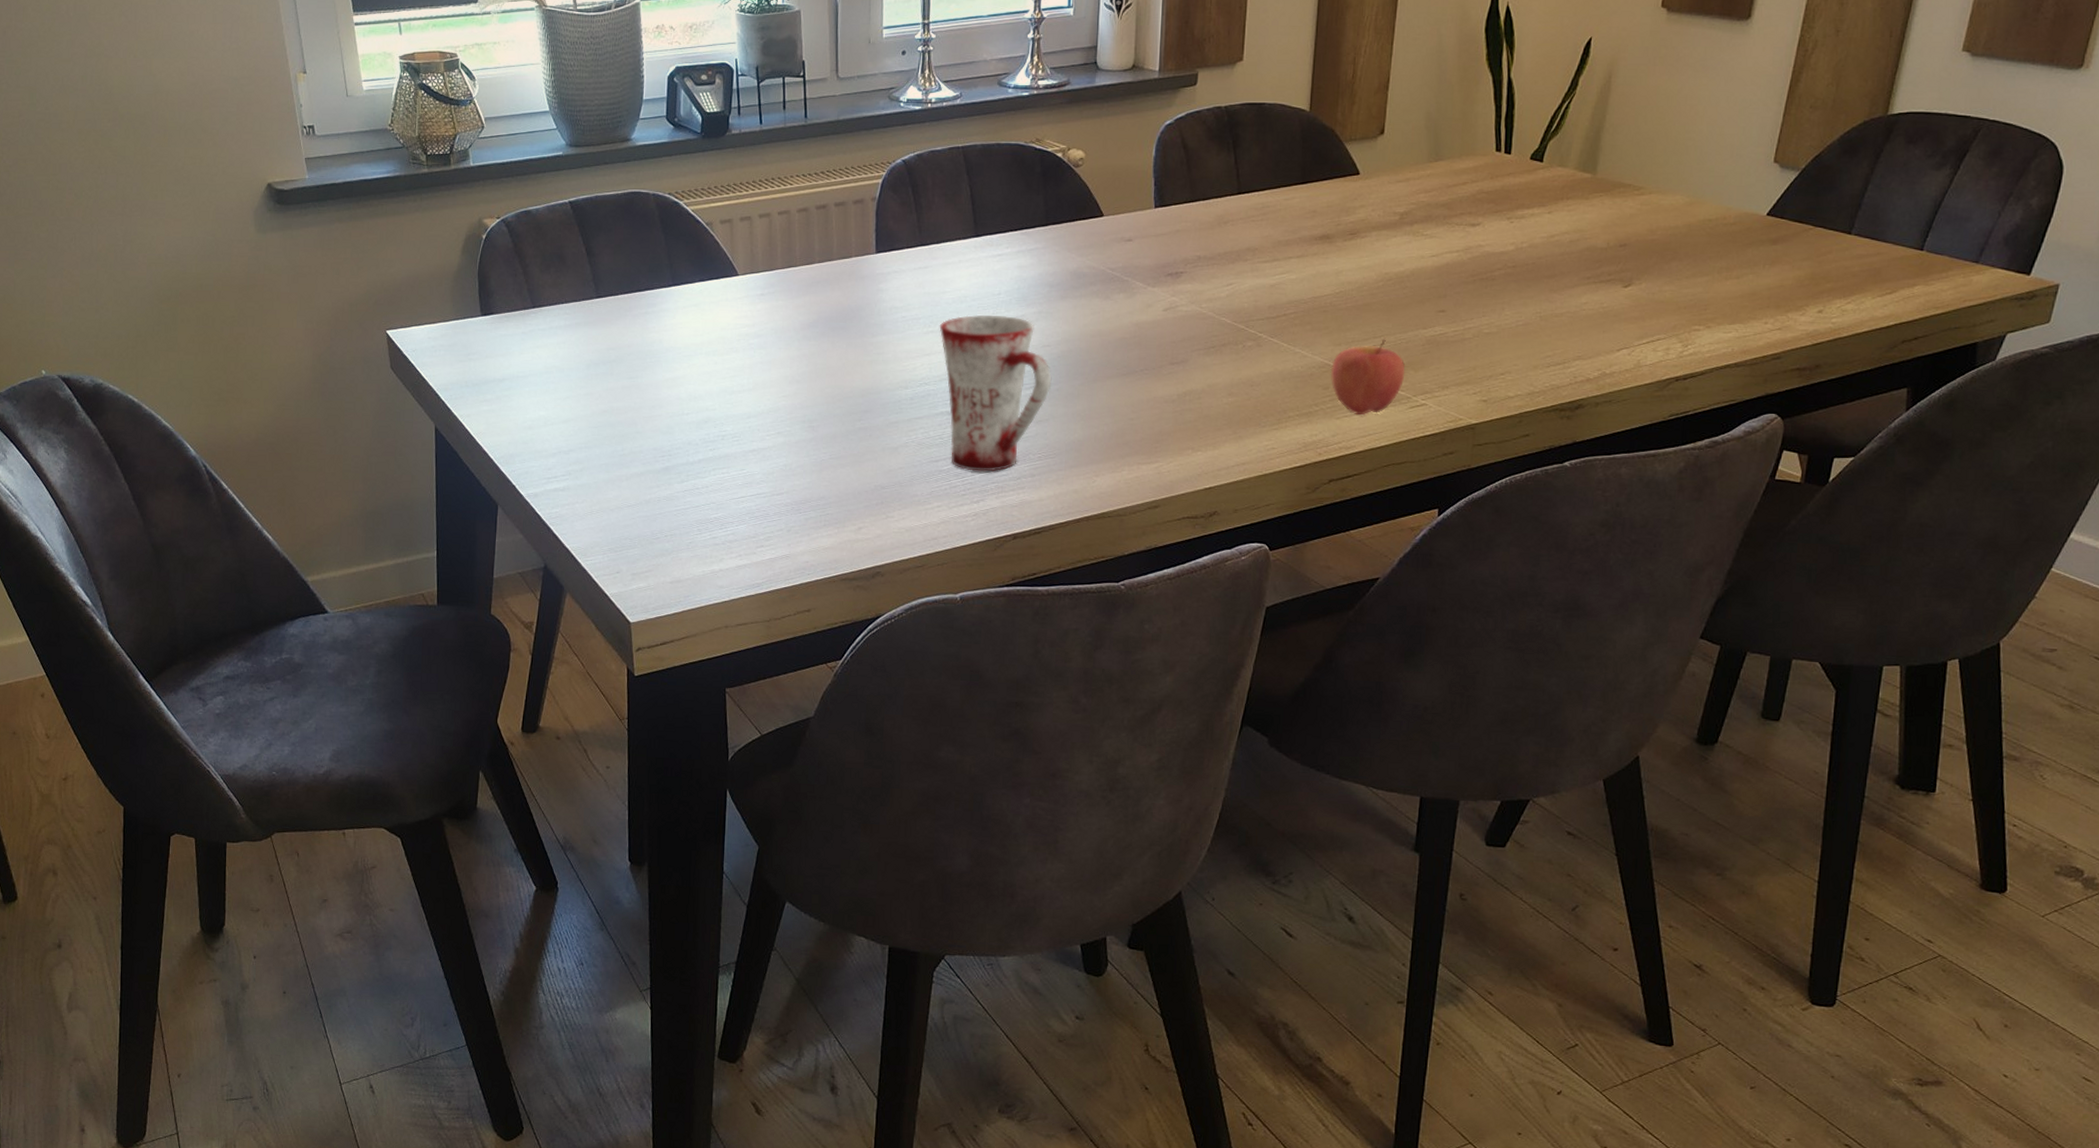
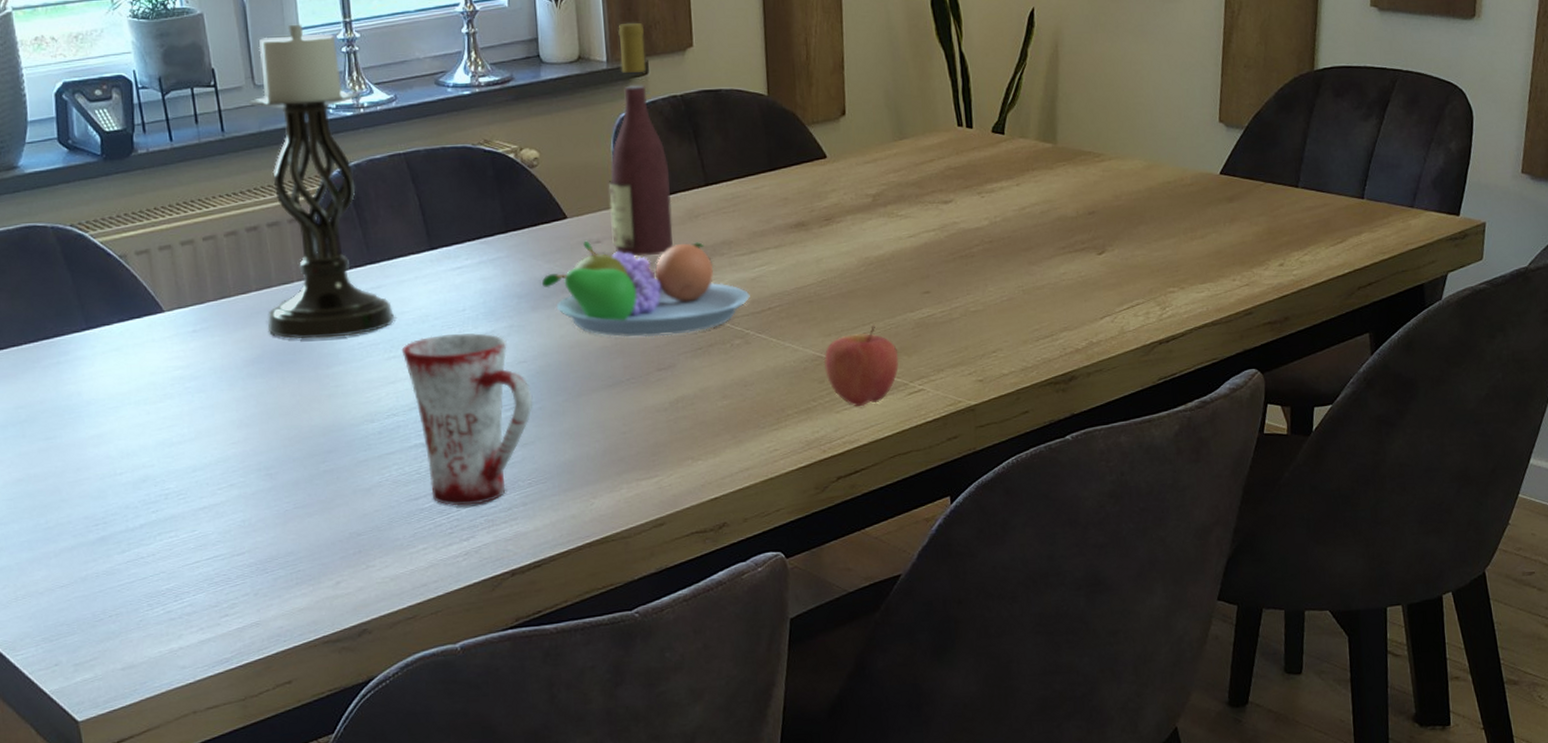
candle holder: none [825,23,936,310] -> present [248,24,394,339]
fruit bowl: none [1073,238,1267,333] -> present [542,240,750,338]
wine bottle: none [1143,35,1205,258] -> present [608,22,673,258]

